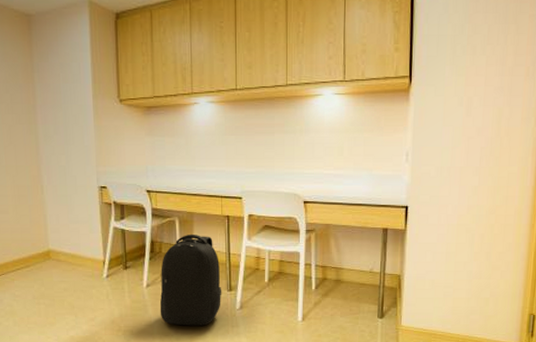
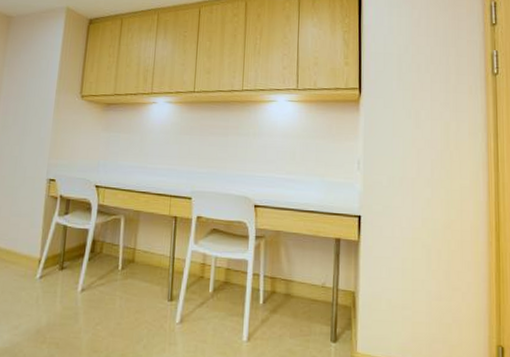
backpack: present [160,233,222,326] -> none [91,234,163,341]

